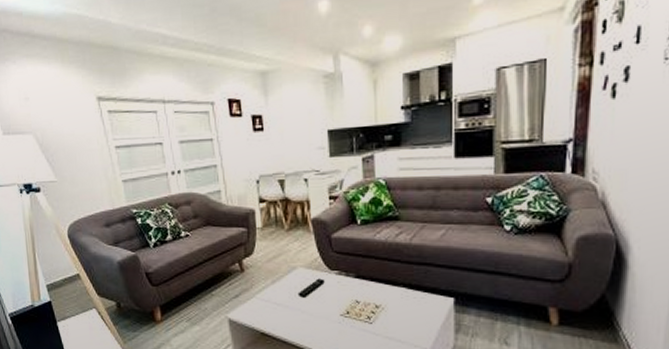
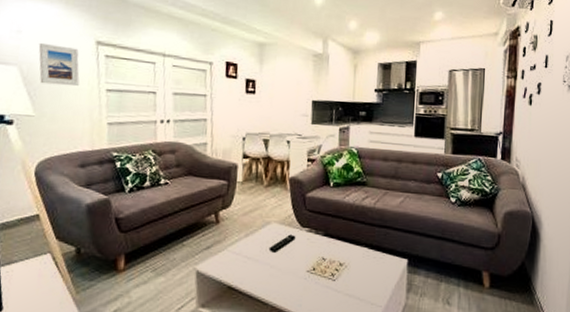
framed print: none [46,106,89,149] -> present [38,42,80,87]

